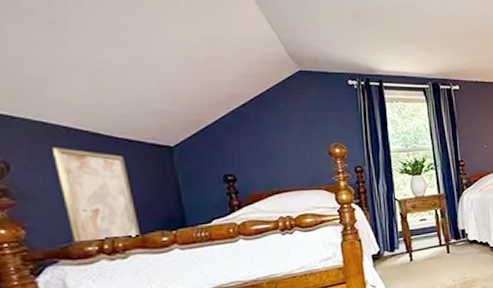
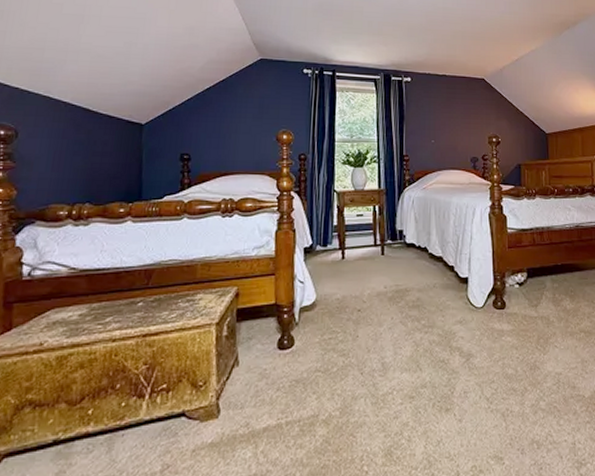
wall art: present [49,146,141,245] -> none [48,118,104,208]

